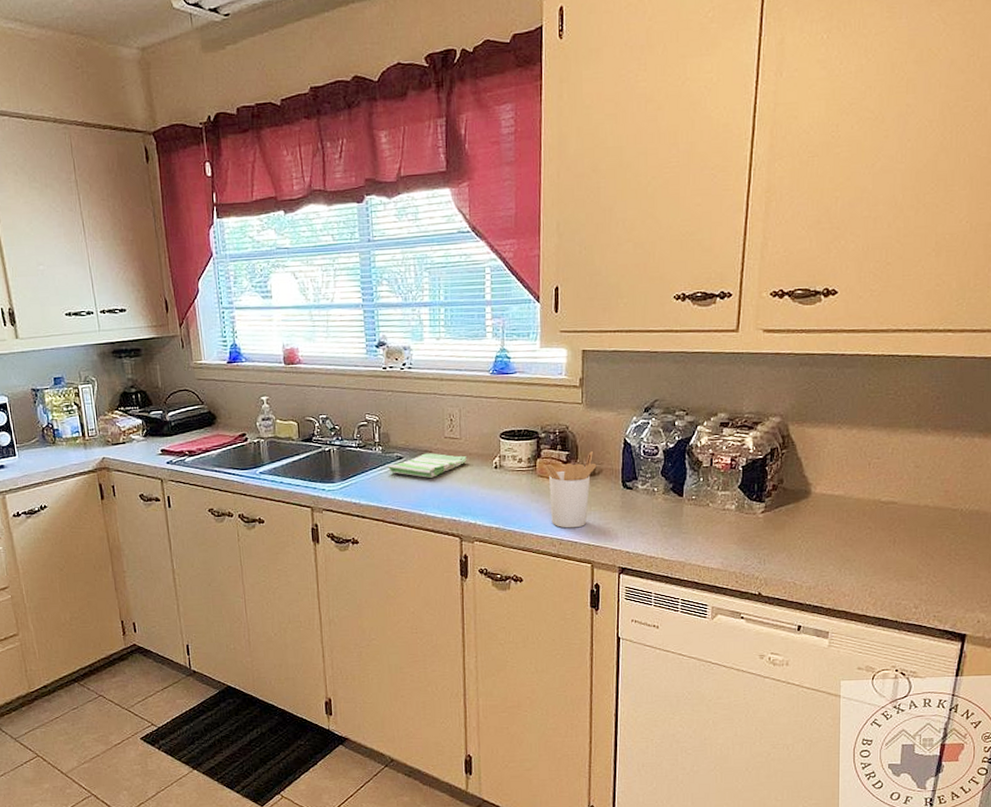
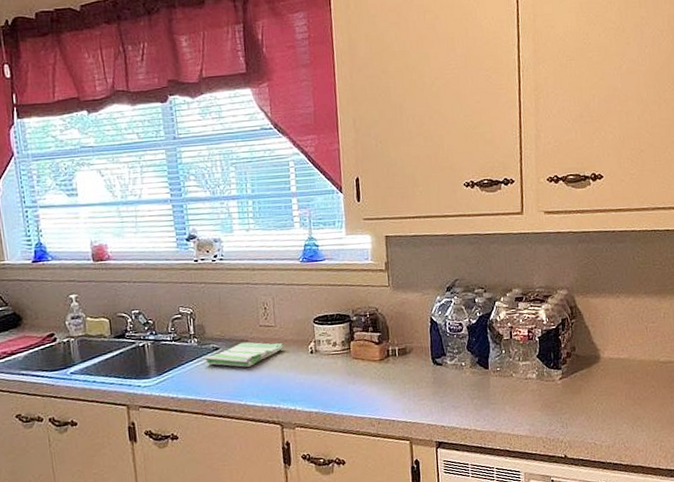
utensil holder: present [543,451,597,528] -> none [356,331,408,408]

